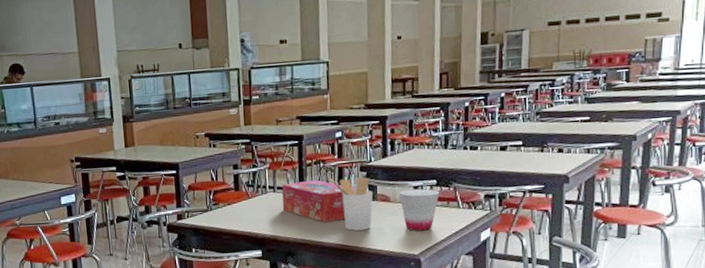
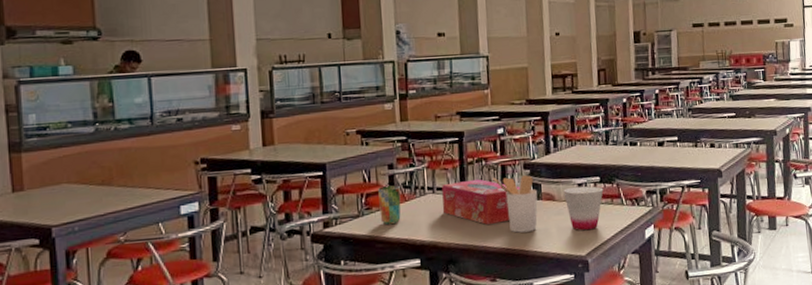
cup: none [224,184,245,219] -> present [378,185,401,225]

